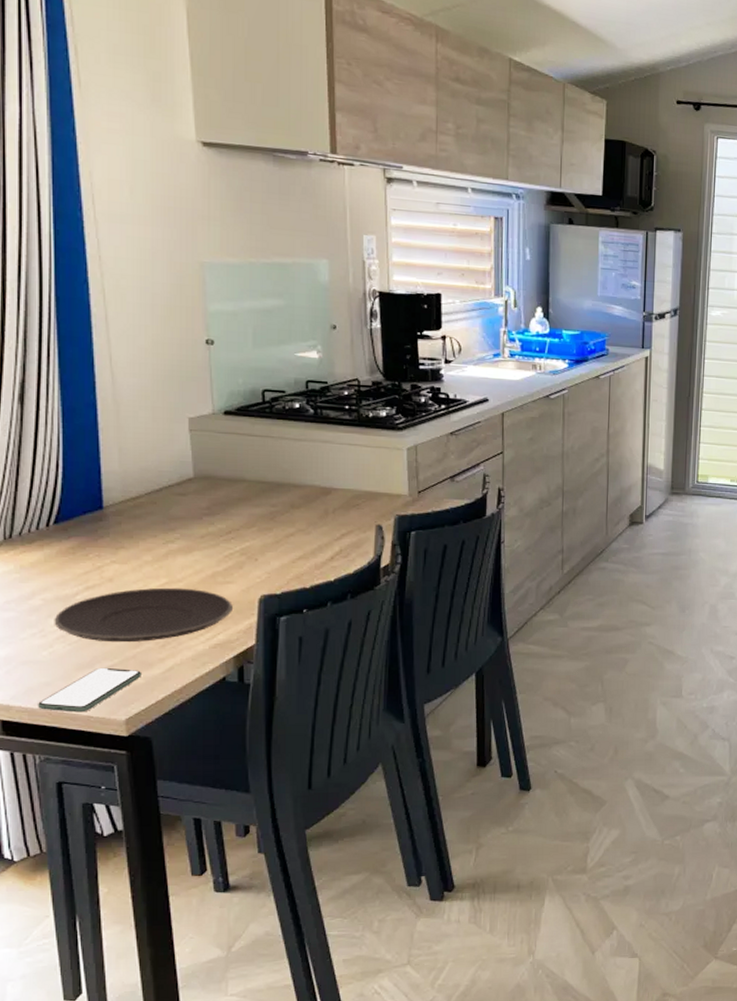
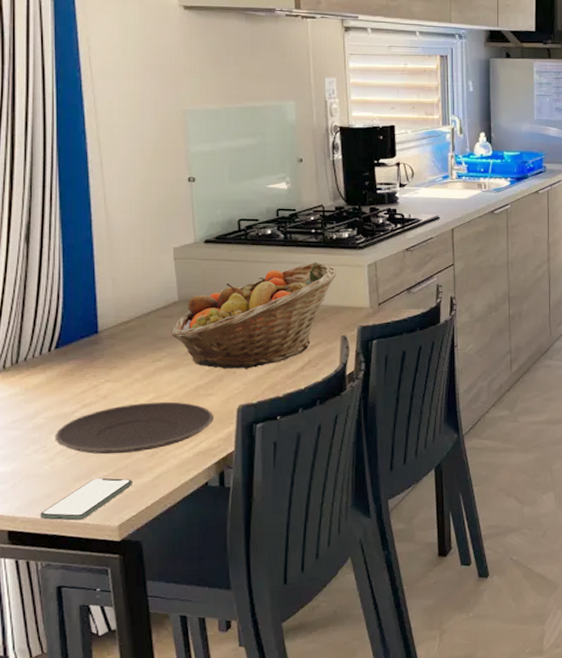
fruit basket: none [186,441,373,556] -> present [171,261,337,369]

